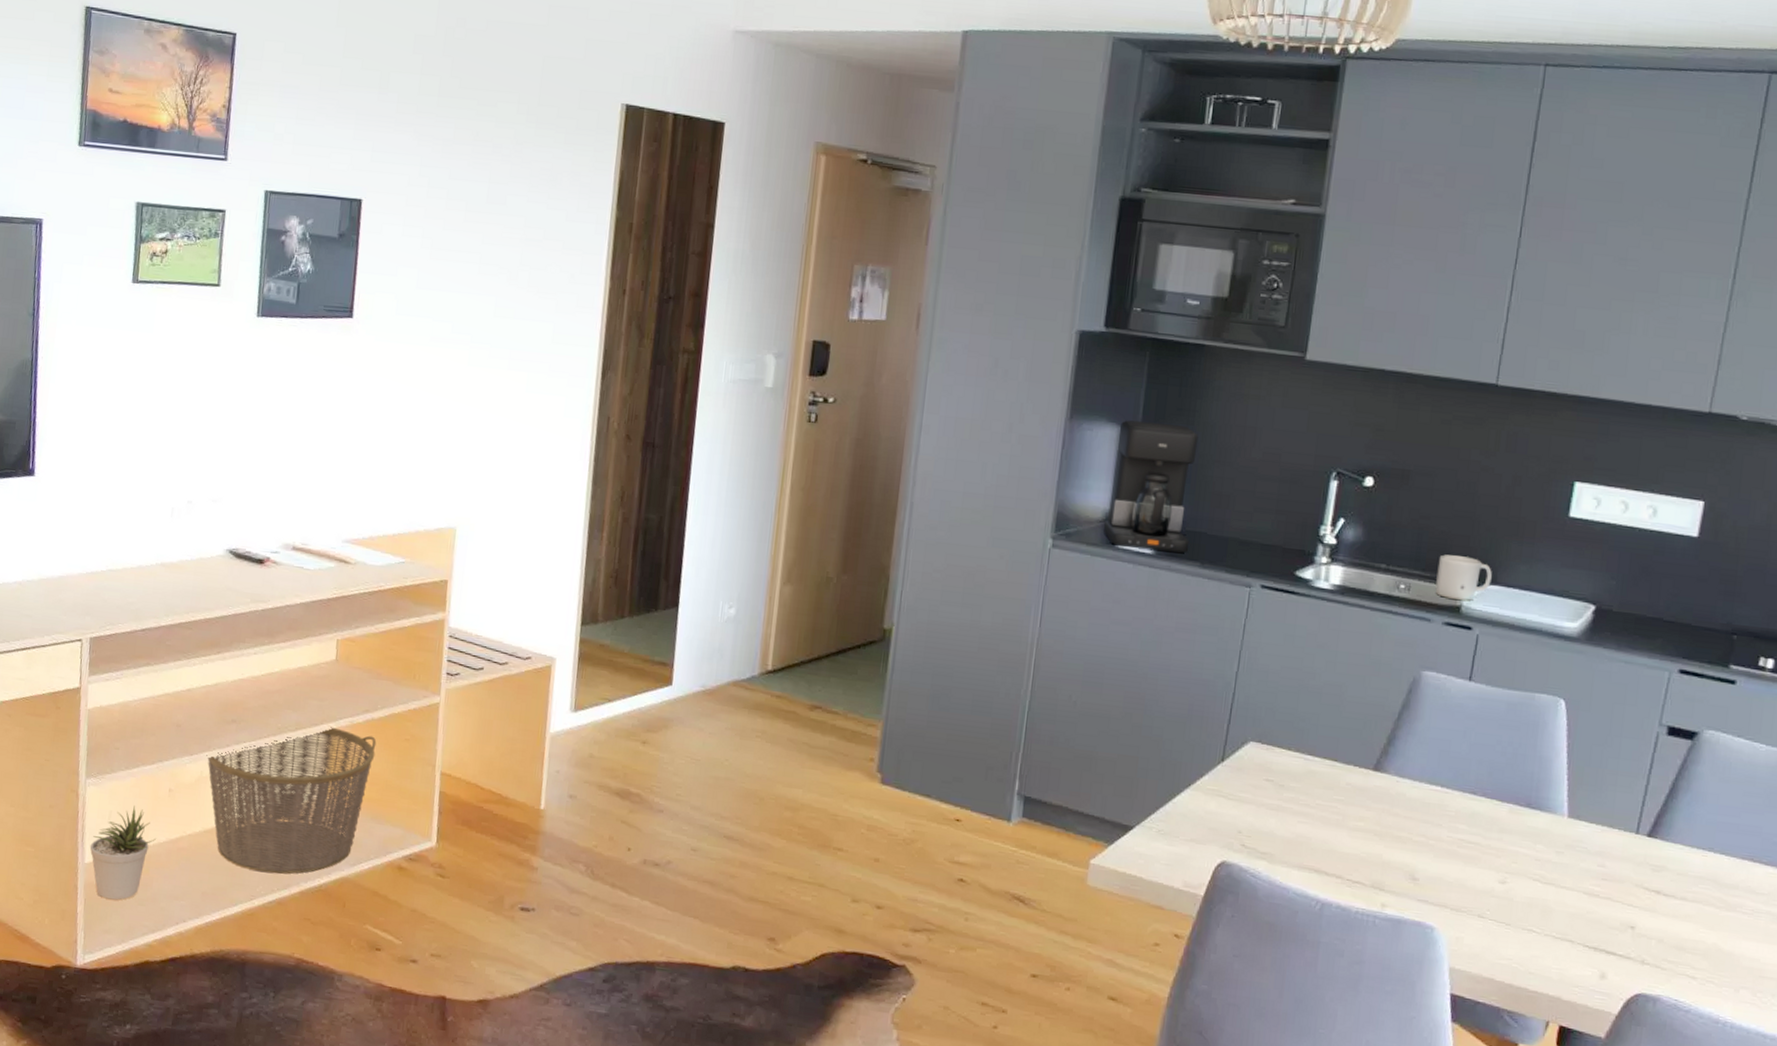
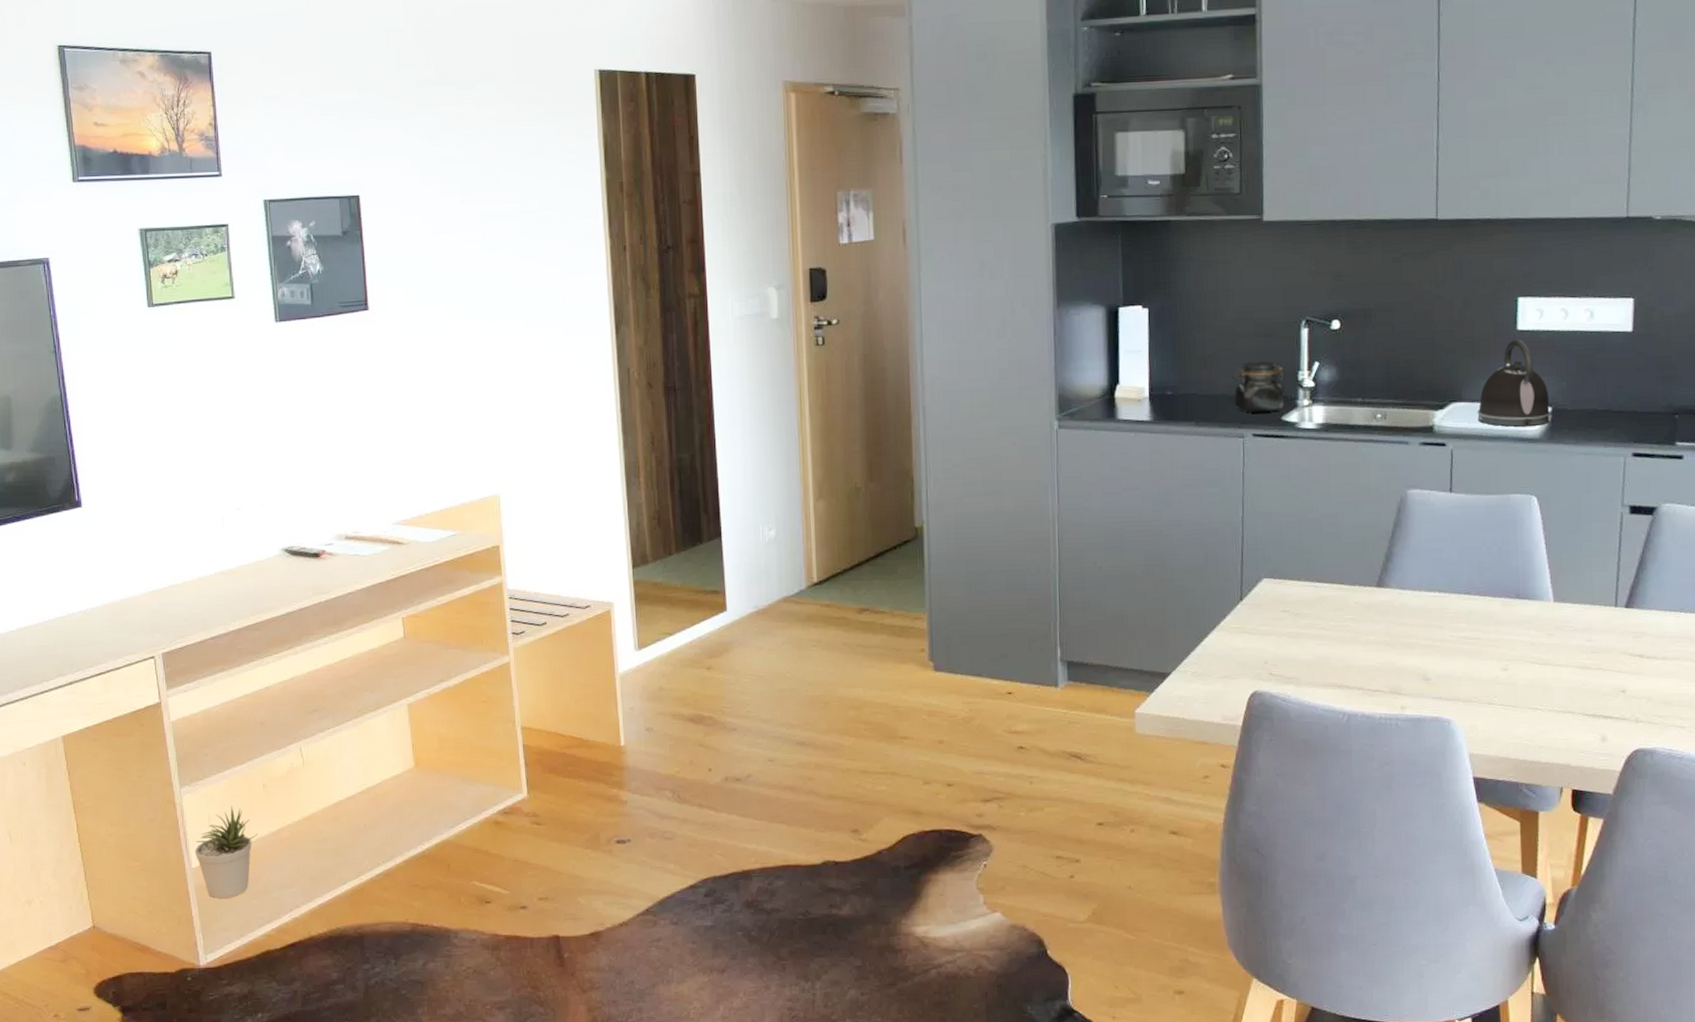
basket: present [206,727,377,874] -> none [294,701,456,849]
coffee maker: present [1104,420,1199,553] -> none [1103,298,1183,419]
jar: none [1245,507,1306,565] -> present [1231,361,1286,413]
mug: present [1435,554,1492,601] -> none [1407,380,1457,421]
kettle: none [1511,526,1595,624] -> present [1477,339,1551,427]

